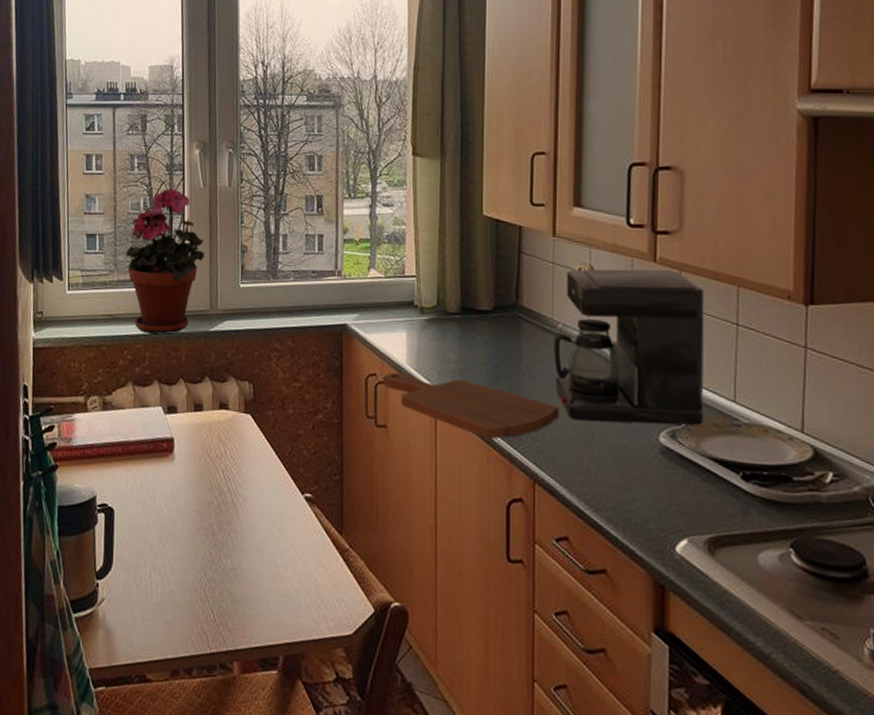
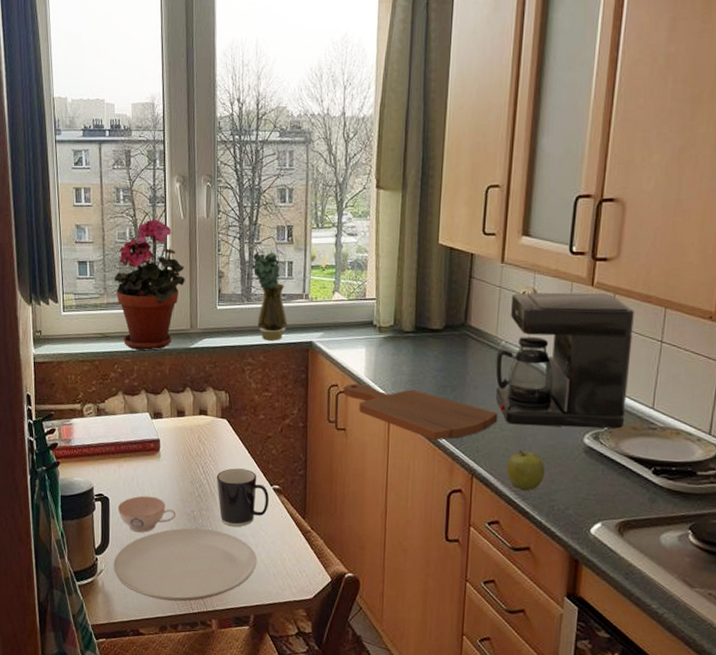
plate: none [117,545,287,639] -> present [113,528,257,602]
teacup: none [123,506,192,551] -> present [117,496,177,532]
mug: none [238,472,301,545] -> present [216,468,270,527]
vase: none [276,220,318,323] -> present [250,248,288,341]
fruit: none [573,450,617,499] -> present [506,449,545,490]

